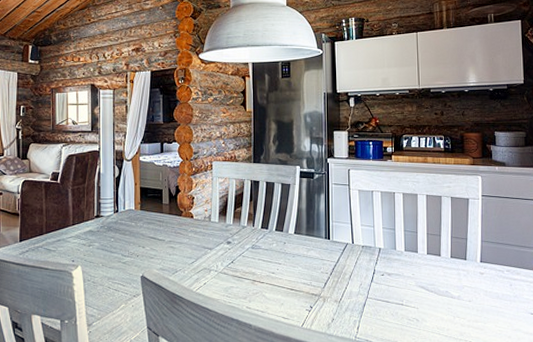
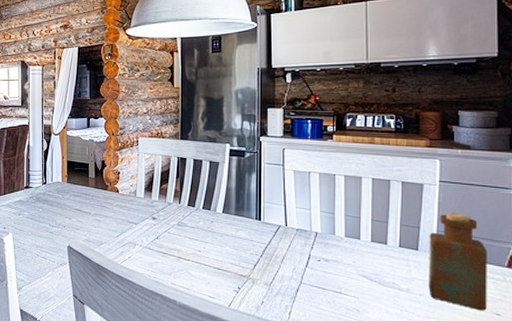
bottle: none [475,223,523,312] -> present [428,212,487,311]

